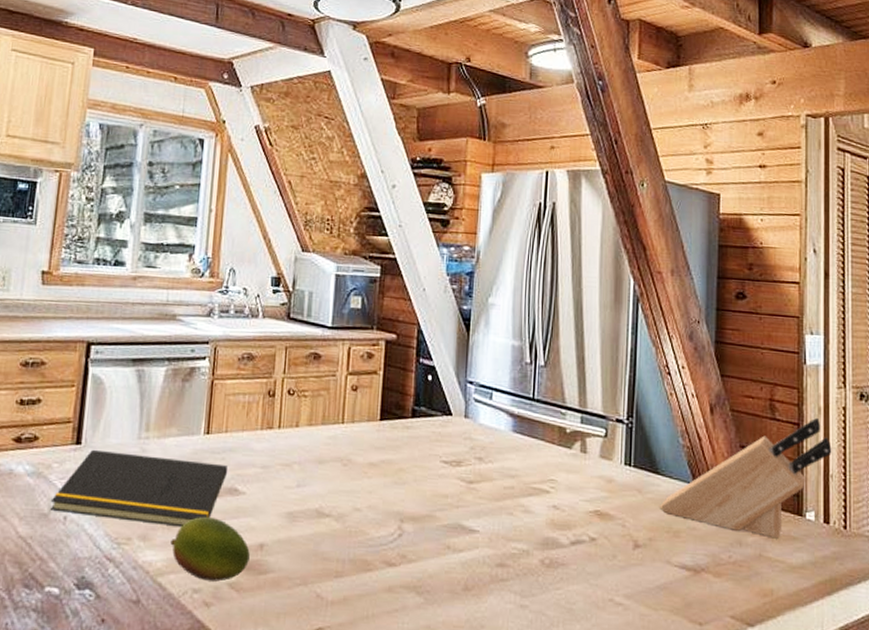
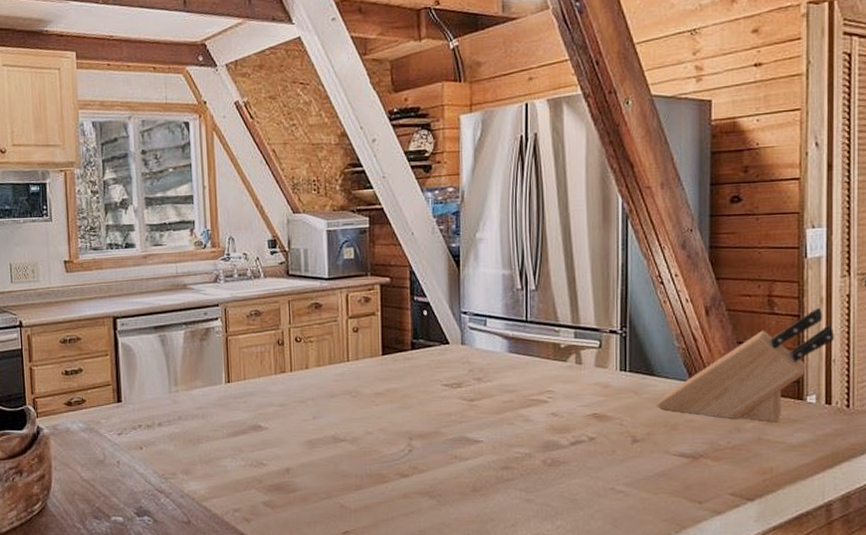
notepad: present [50,449,228,528] -> none [104,405,251,461]
fruit: present [170,516,250,582] -> none [209,450,279,502]

